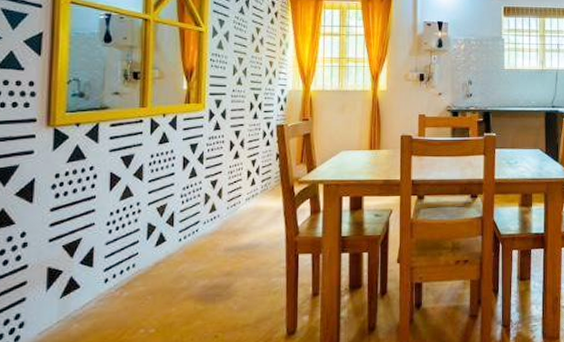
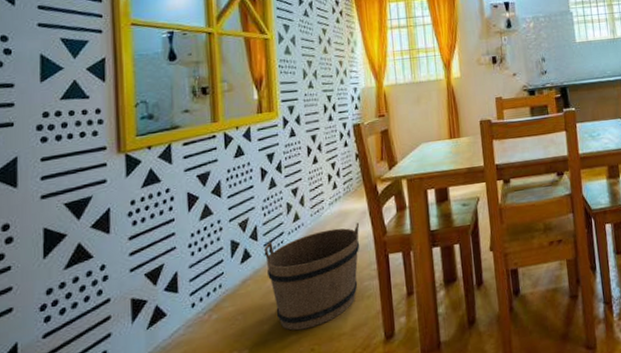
bucket: none [178,220,274,317] -> present [263,222,360,331]

